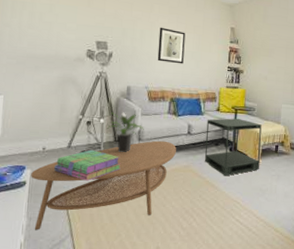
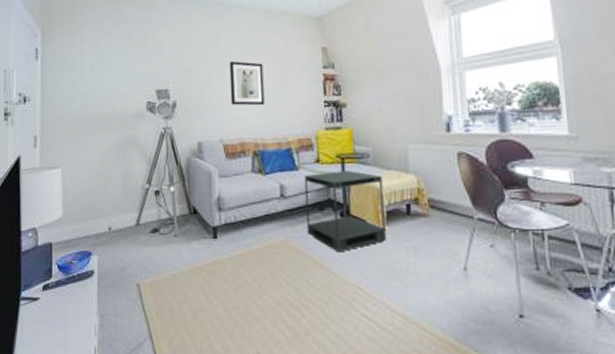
coffee table: present [31,140,176,230] -> none [98,209,268,331]
stack of books: present [54,149,121,181] -> none [123,226,201,266]
potted plant: present [106,112,144,152] -> none [178,175,224,227]

